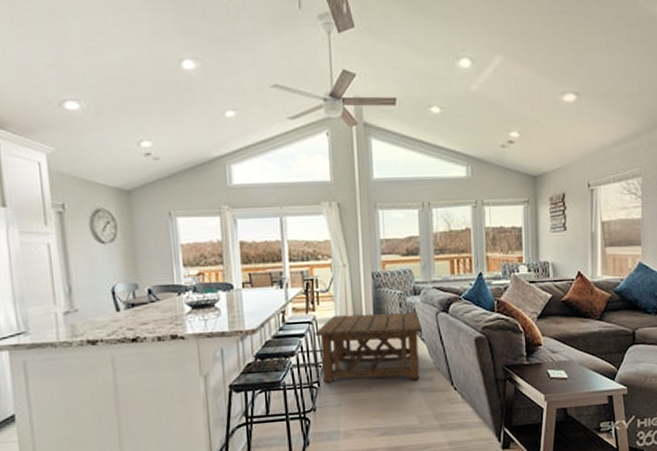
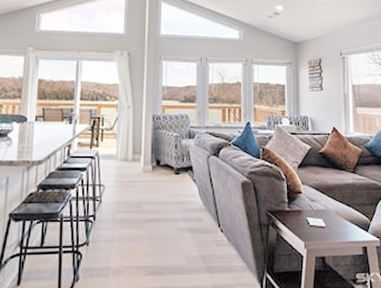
coffee table: present [315,312,422,382] -> none [96,153,194,220]

